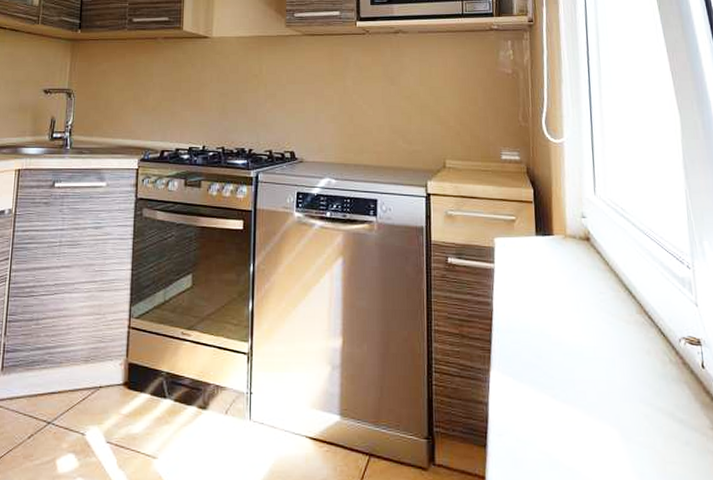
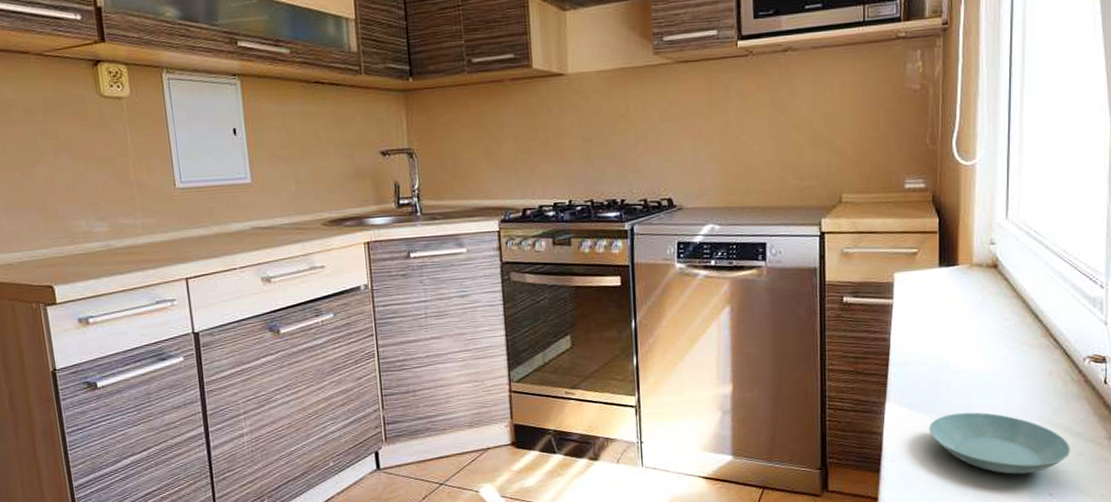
saucer: none [533,387,677,462] -> present [928,412,1071,475]

